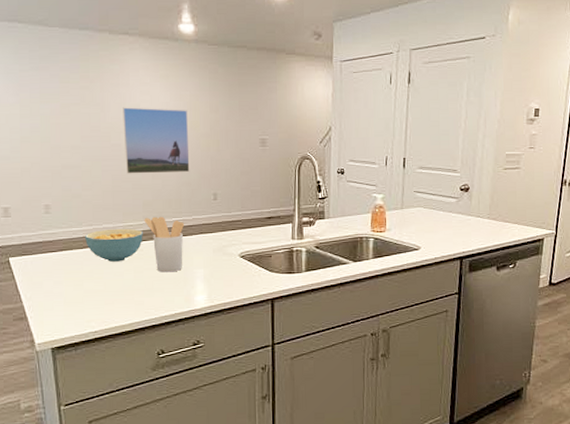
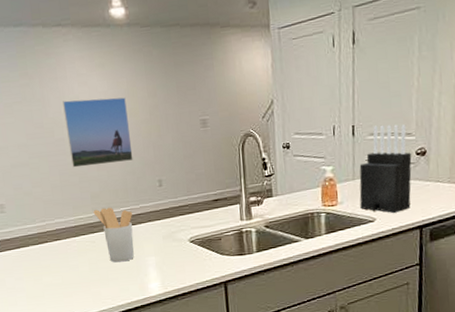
cereal bowl: present [85,228,143,262] -> none [39,221,94,256]
knife block: none [406,160,456,243] -> present [359,124,412,213]

